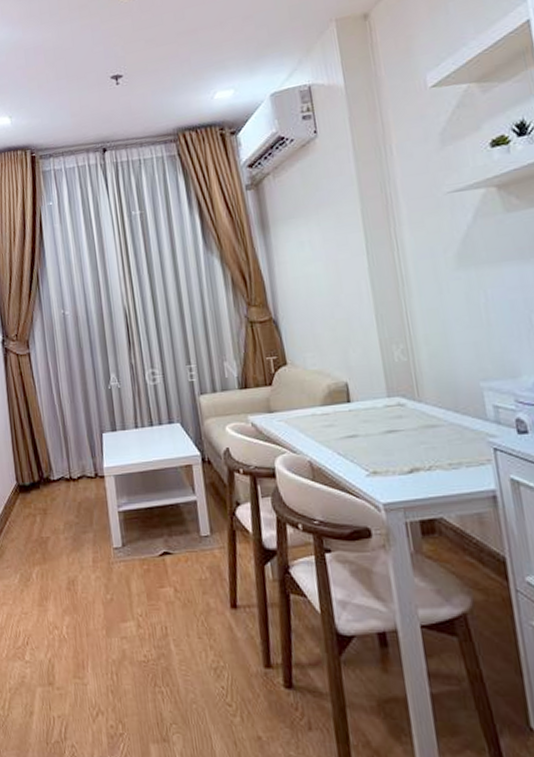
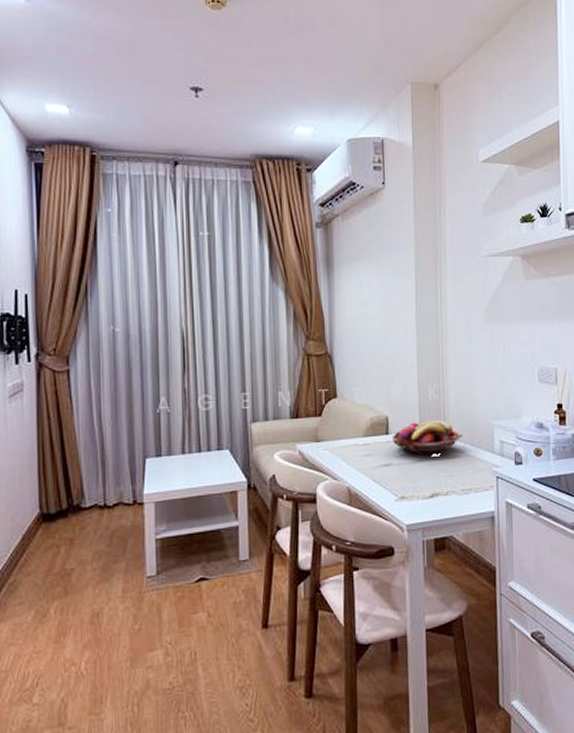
fruit basket: none [354,384,443,424] -> present [392,420,462,455]

